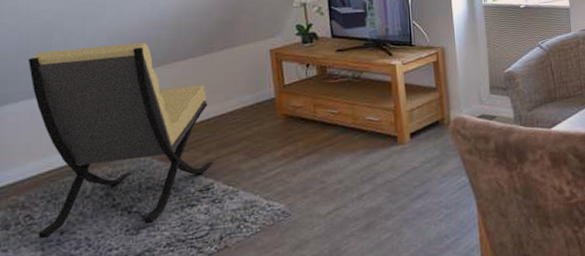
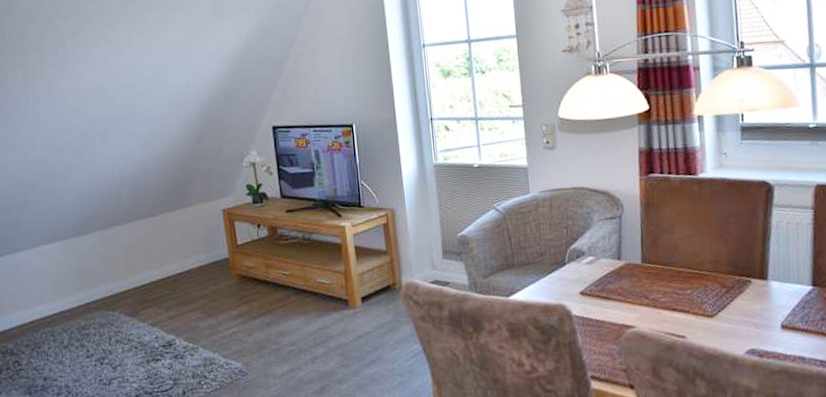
lounge chair: present [27,42,214,239] -> none [9,201,175,384]

